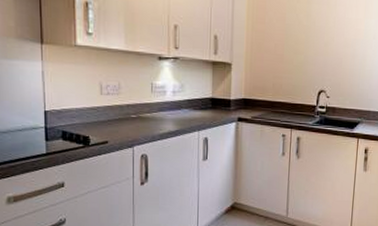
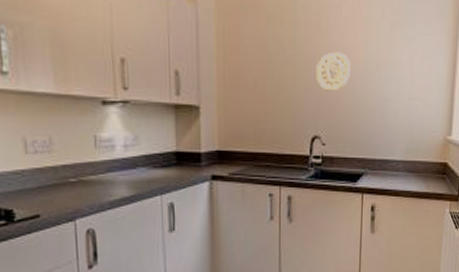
decorative plate: none [324,23,353,55] -> present [316,51,351,91]

